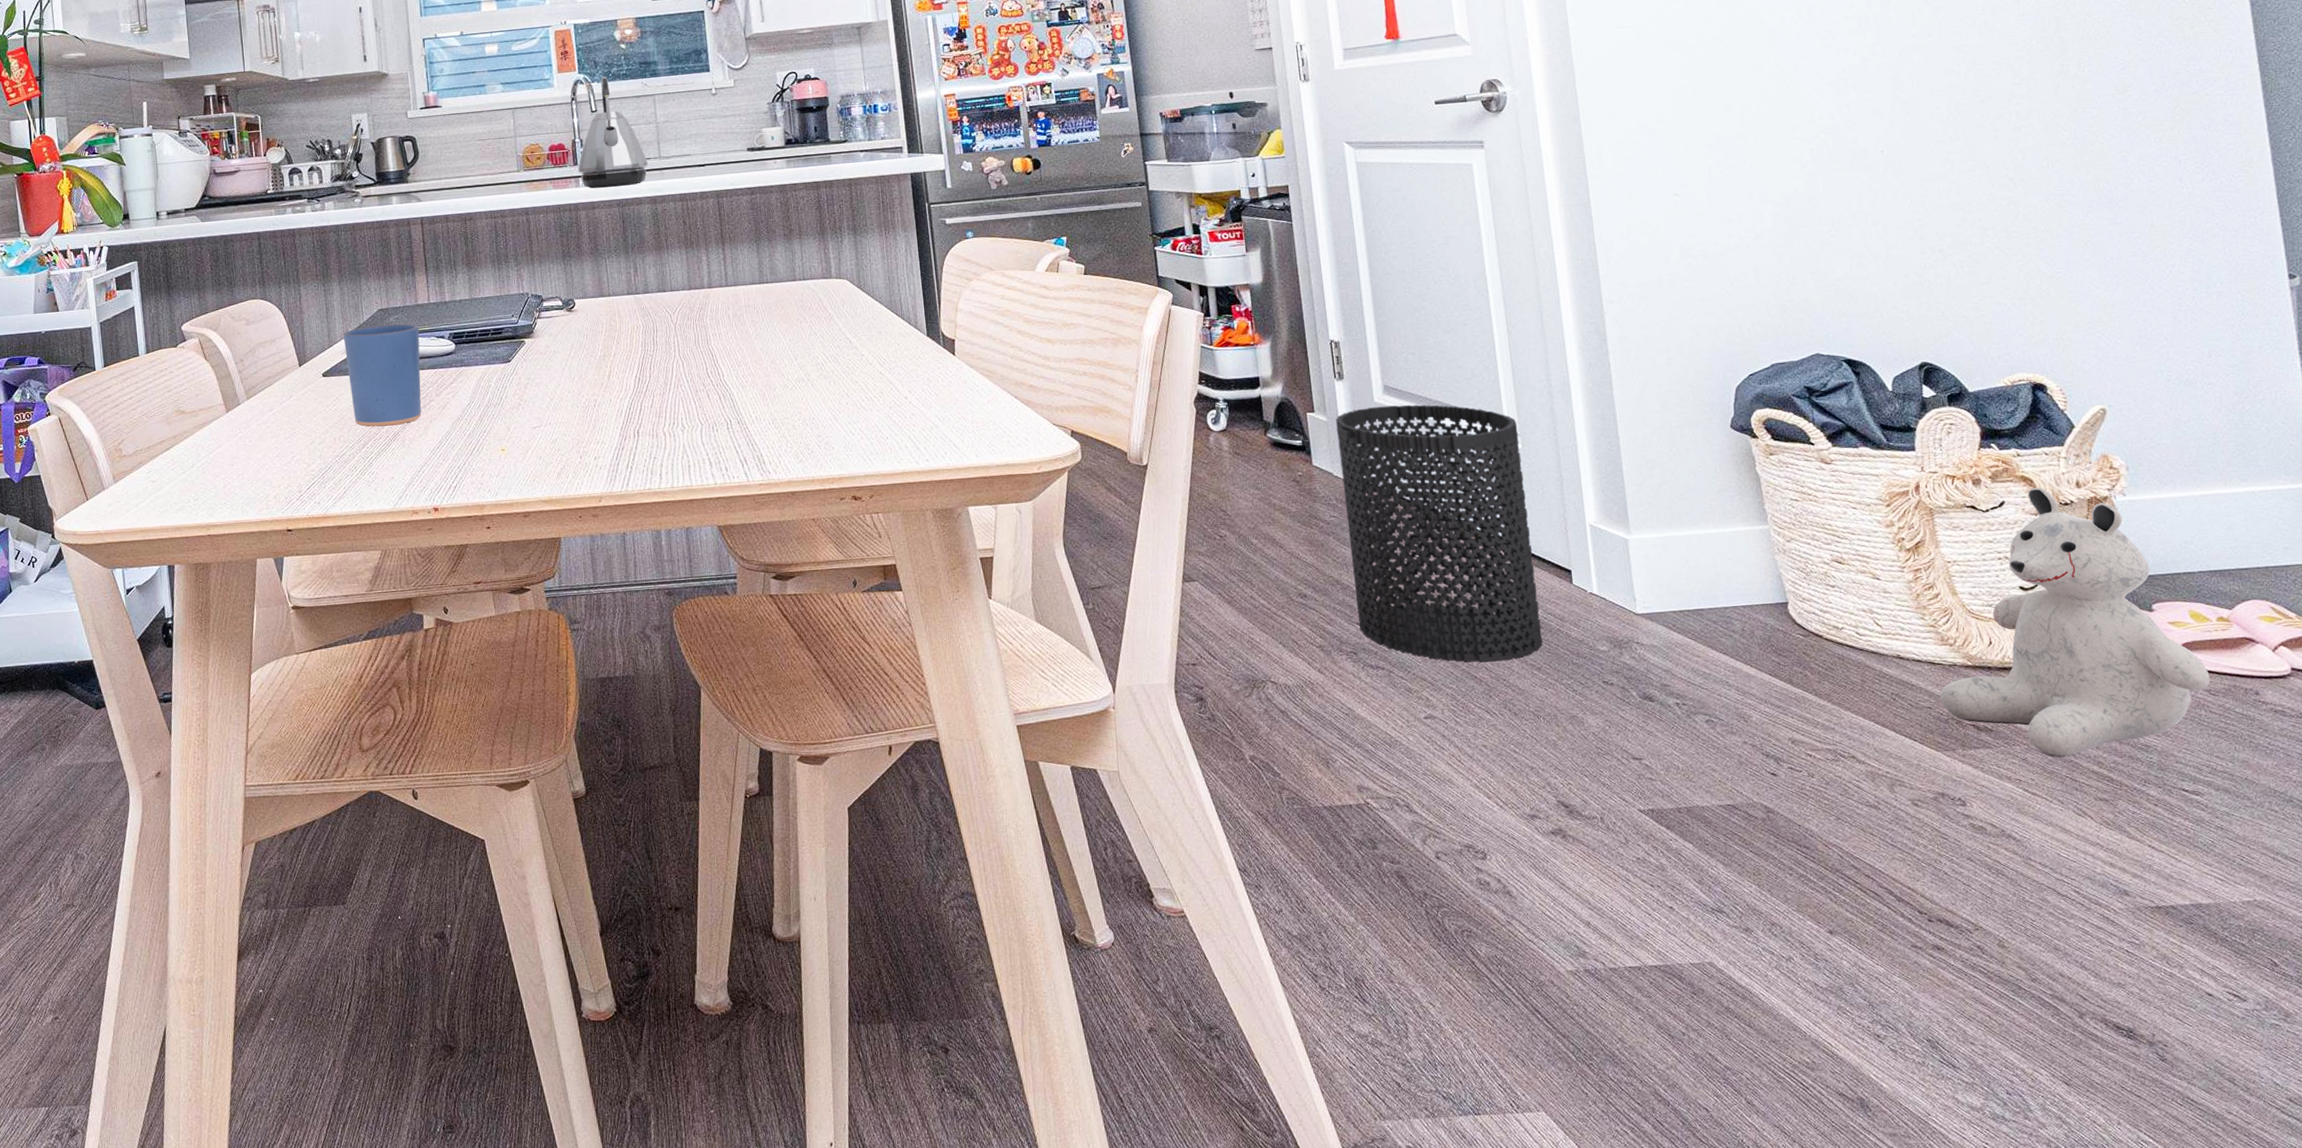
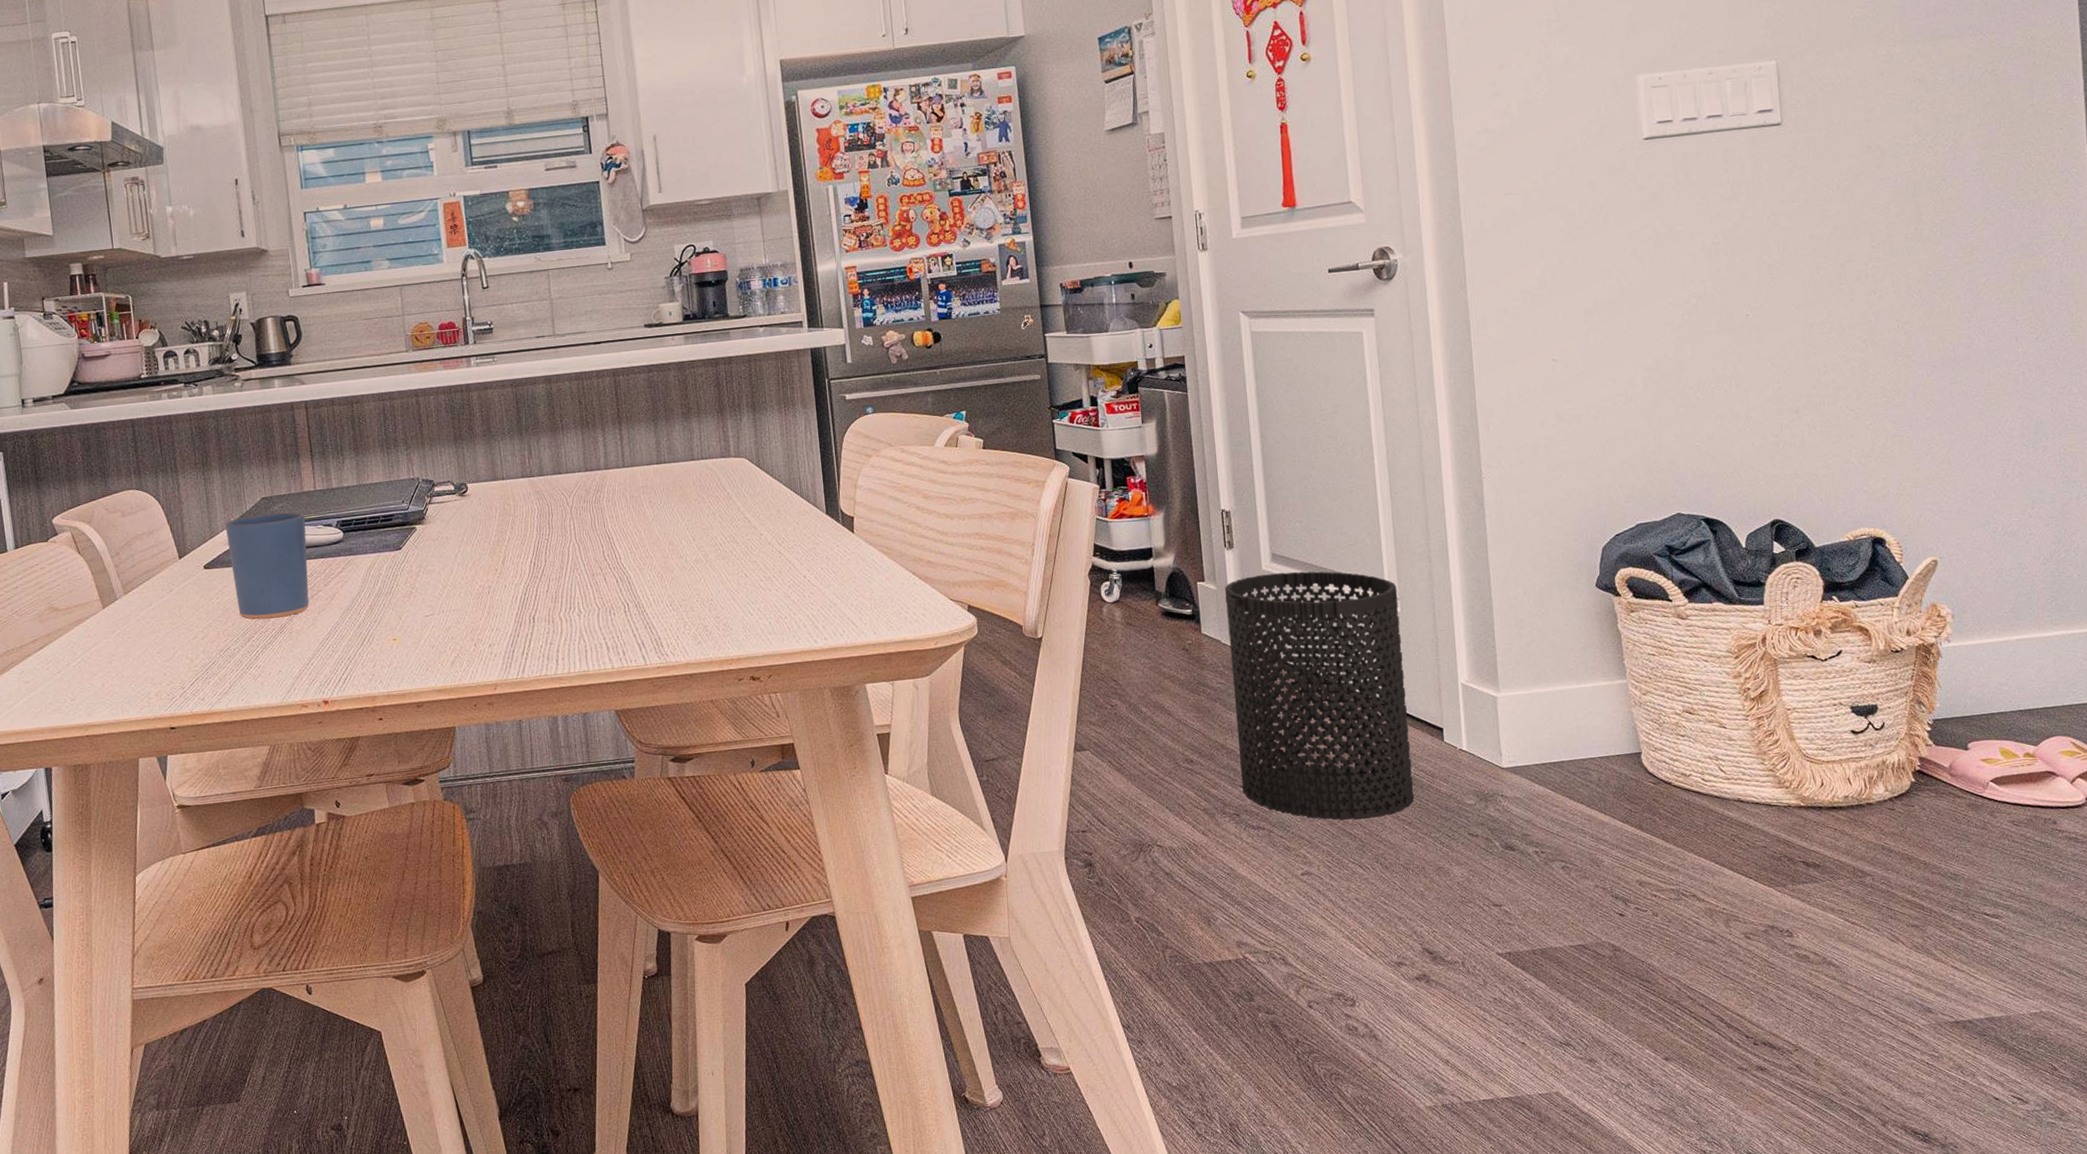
kettle: present [578,76,648,189] -> none [469,251,542,369]
stuffed animal: present [1939,487,2211,758] -> none [1774,636,2015,889]

